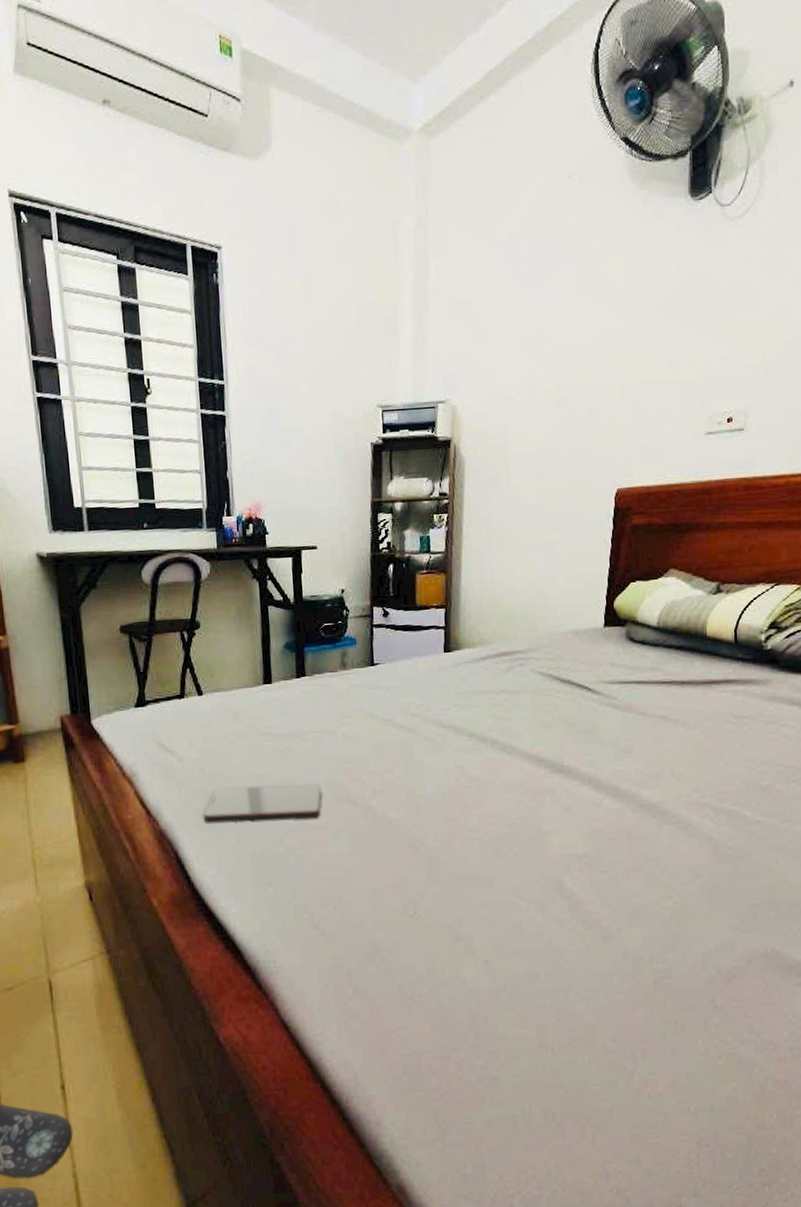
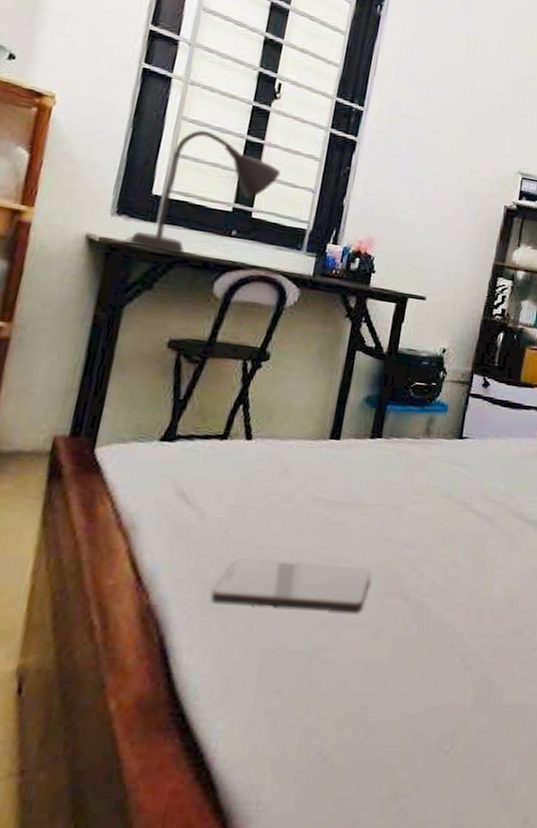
desk lamp: none [66,441,169,555] -> present [126,130,281,254]

